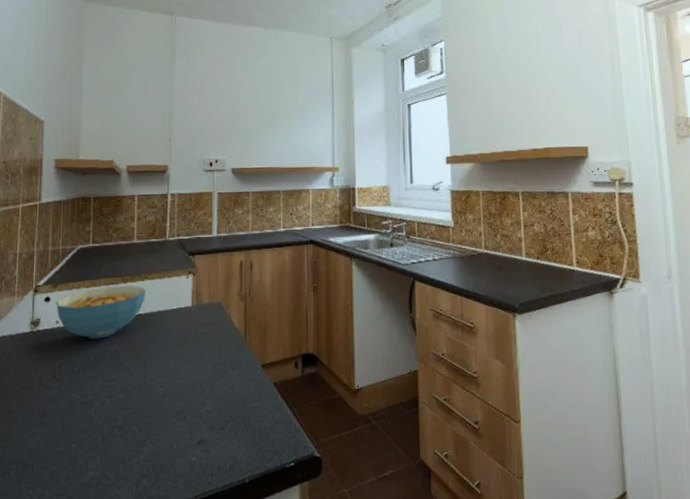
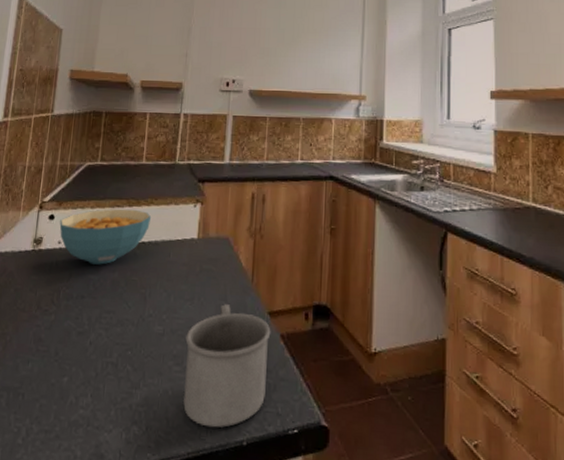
mug: none [187,362,265,472] -> present [183,304,271,428]

